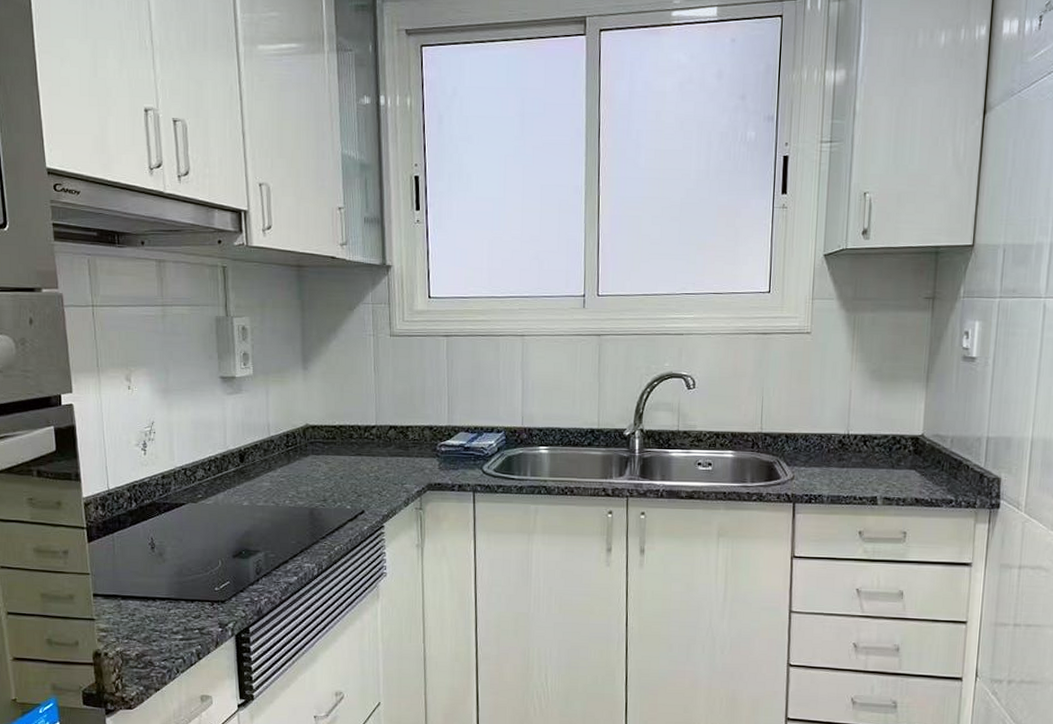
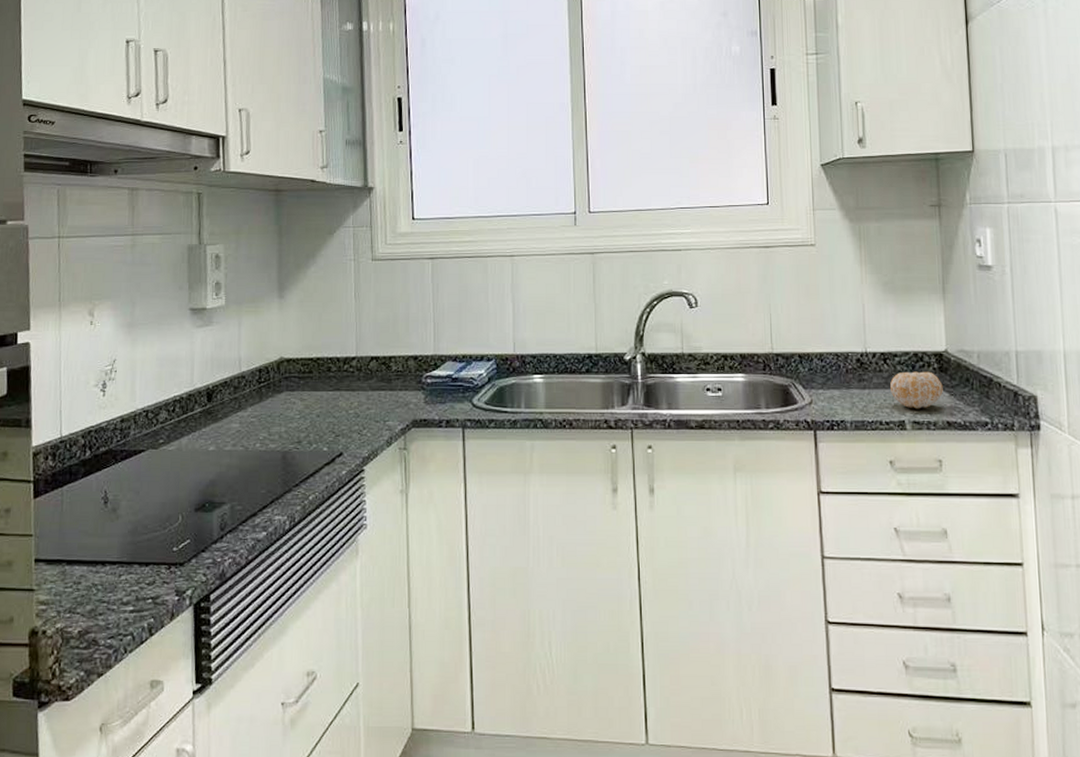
fruit: none [867,453,916,487] -> present [890,371,943,409]

